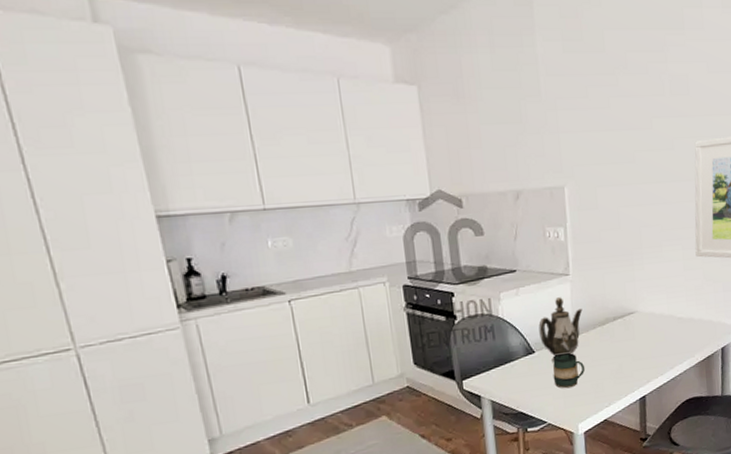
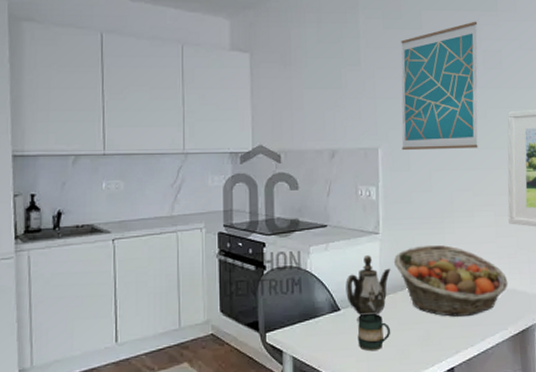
wall art: none [583,41,666,188] -> present [401,21,478,151]
fruit basket: none [584,282,695,350] -> present [393,244,508,317]

